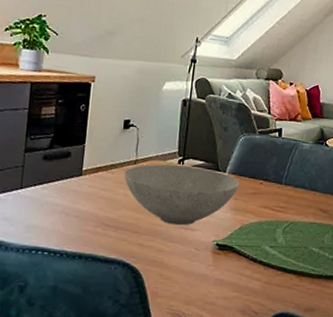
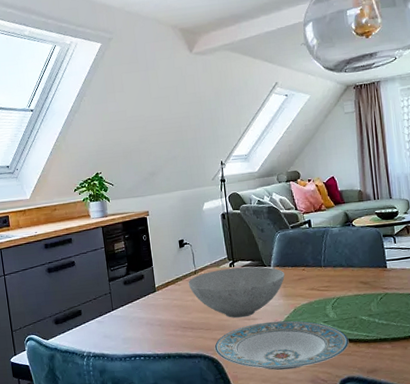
plate: none [138,235,293,295] -> present [214,320,349,371]

